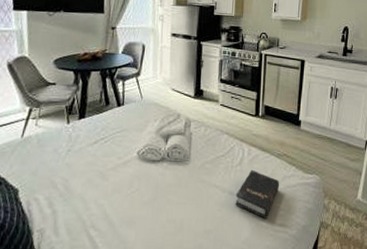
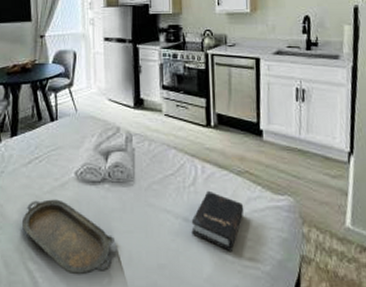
serving tray: none [85,175,169,240] -> present [21,199,114,275]

